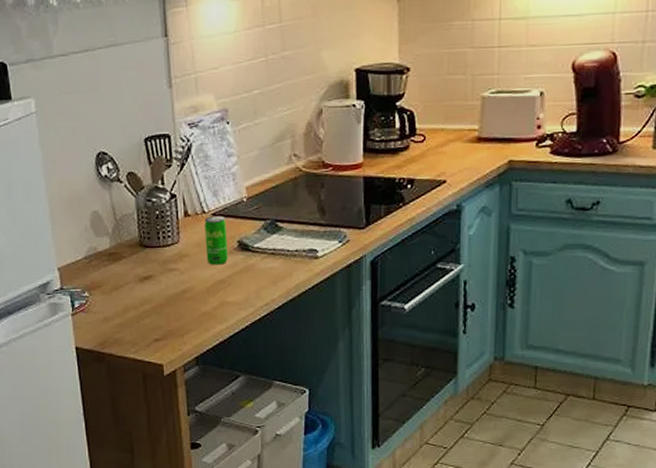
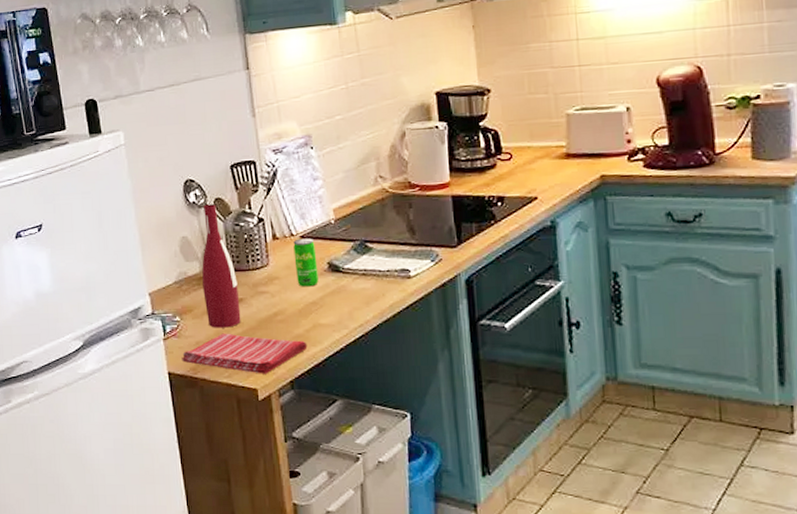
dish towel: none [89,309,214,350] -> present [181,333,308,374]
wine bottle: none [112,178,150,304] -> present [202,204,241,328]

